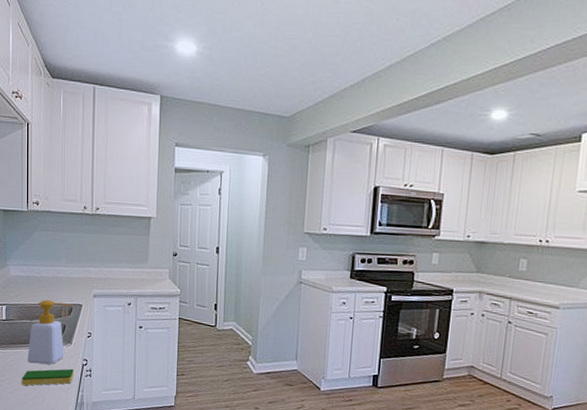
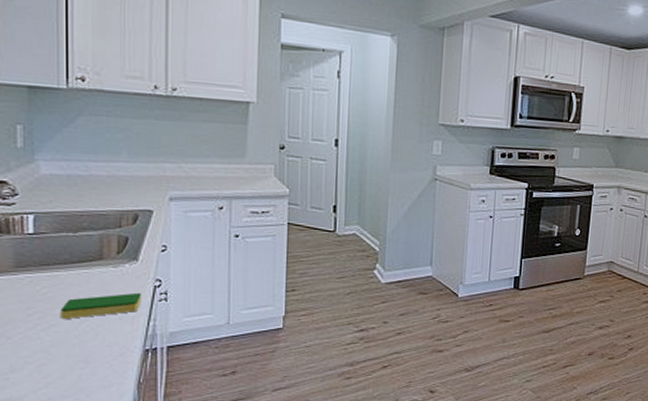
soap bottle: present [27,299,72,364] -> none [70,204,138,290]

